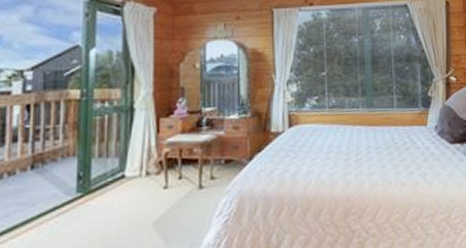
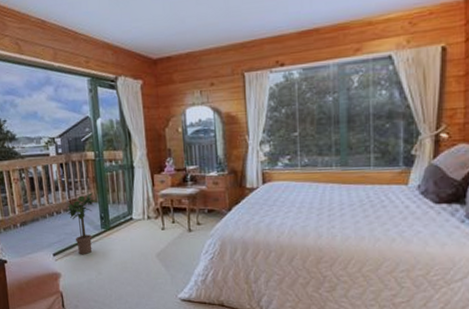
potted plant: none [24,143,76,233] -> present [66,192,97,254]

